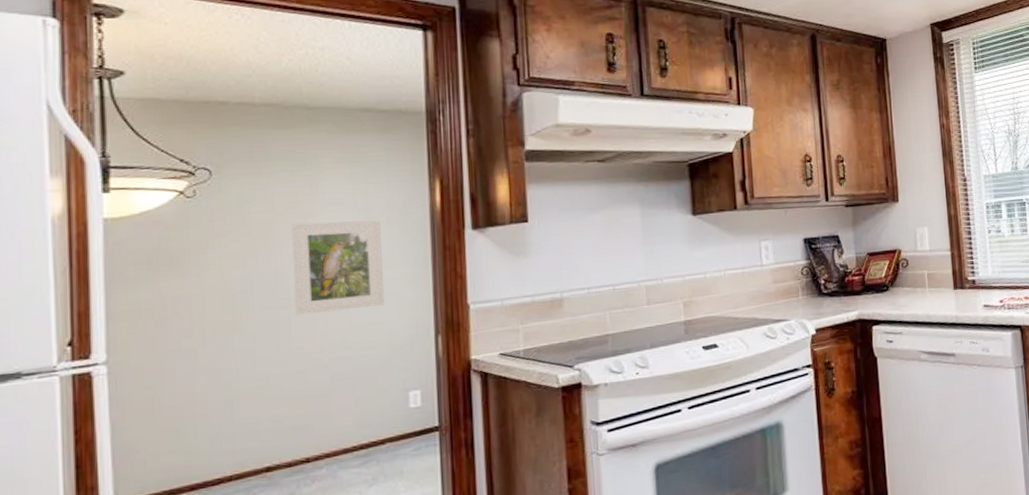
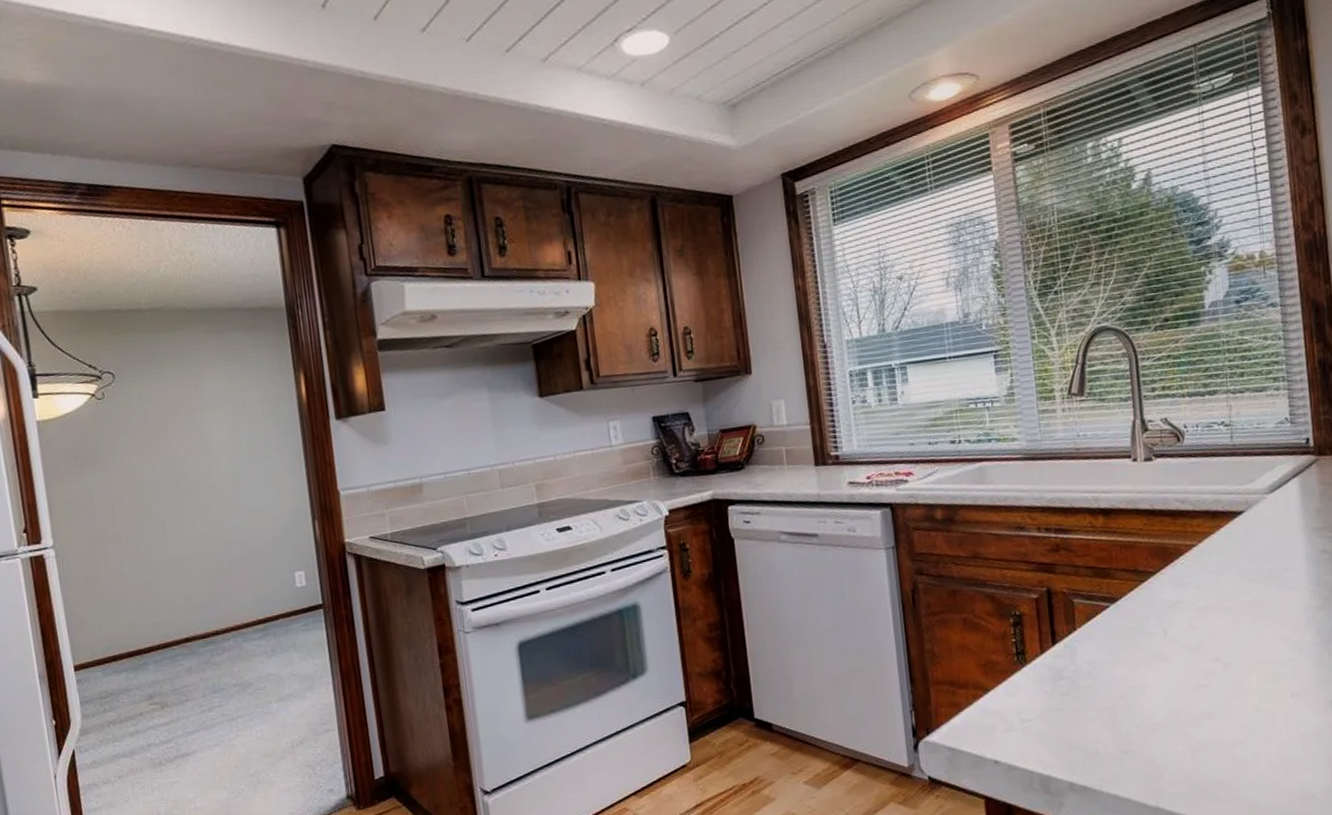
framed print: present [290,220,385,315] -> none [182,413,268,504]

